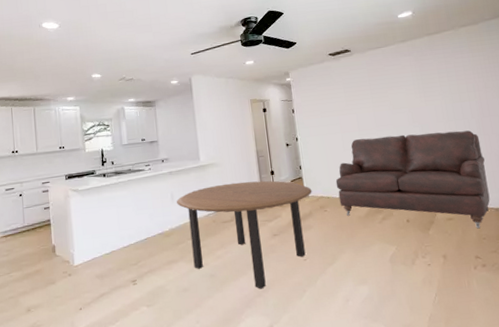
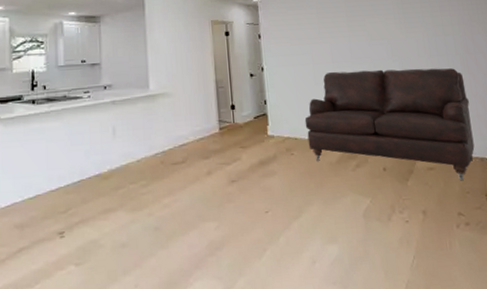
dining table: present [176,180,312,289] -> none [118,116,278,247]

